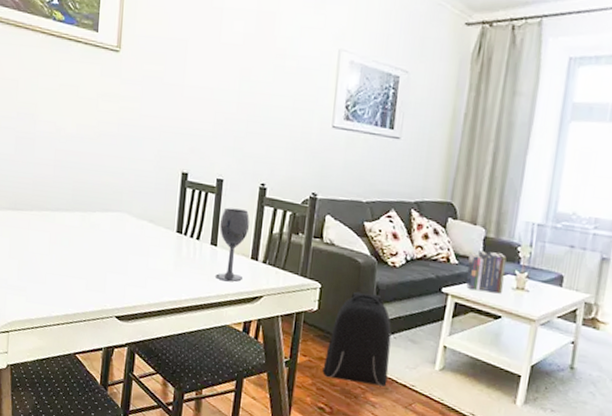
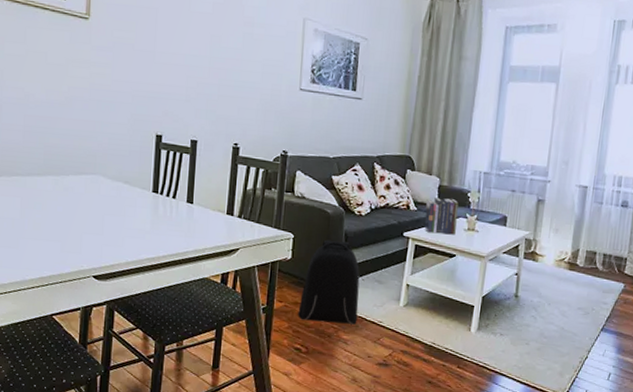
wine glass: present [215,207,250,282] -> none [193,167,225,237]

